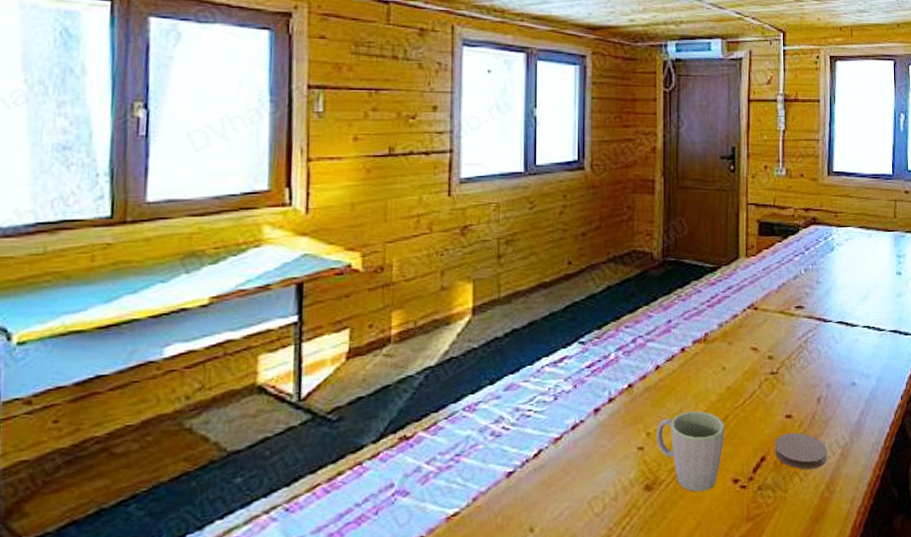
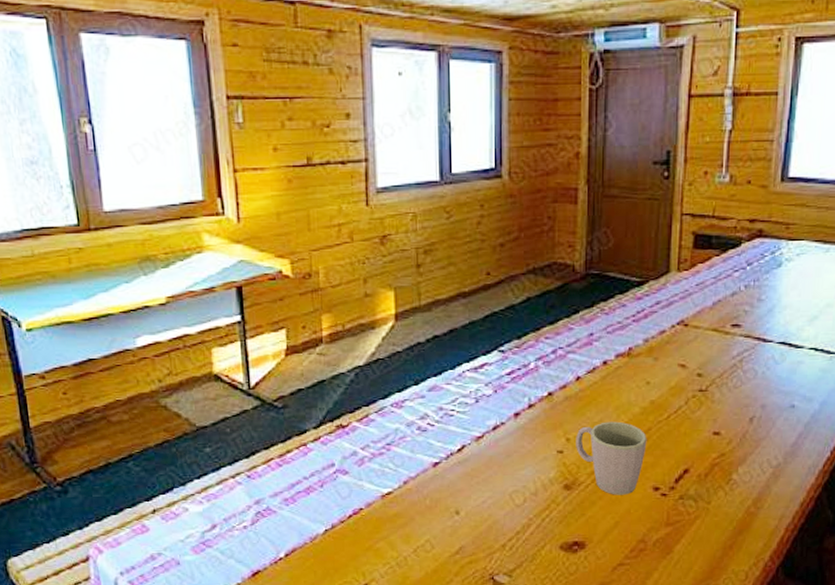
coaster: present [774,432,827,470] -> none [698,449,757,485]

